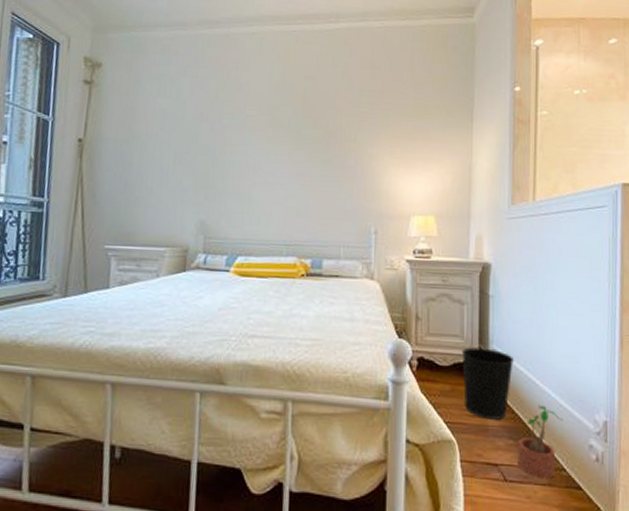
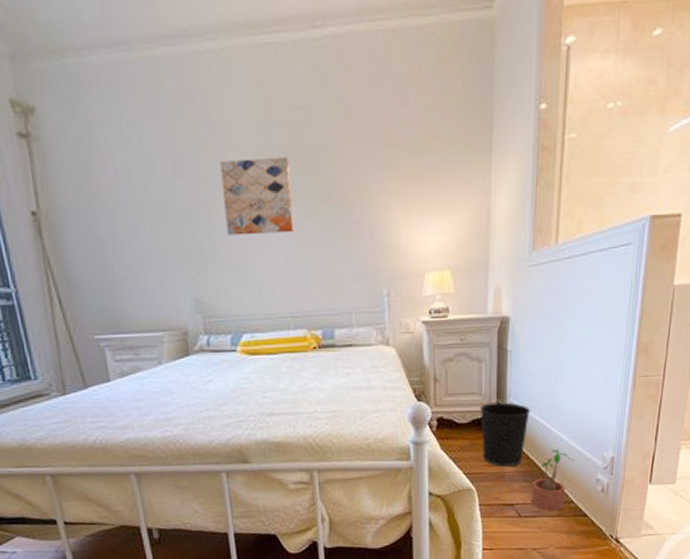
wall art: none [237,111,299,172] -> present [220,157,294,236]

